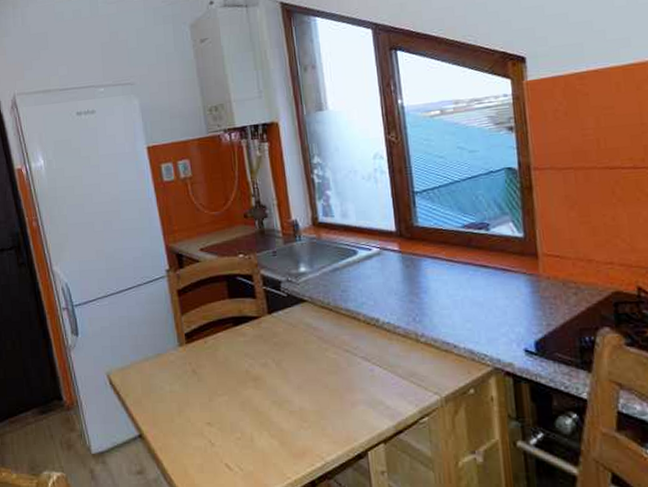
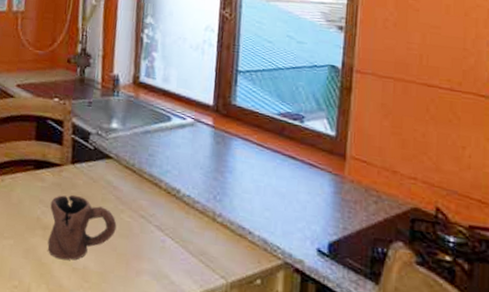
mug: none [256,343,324,406] -> present [47,194,117,260]

